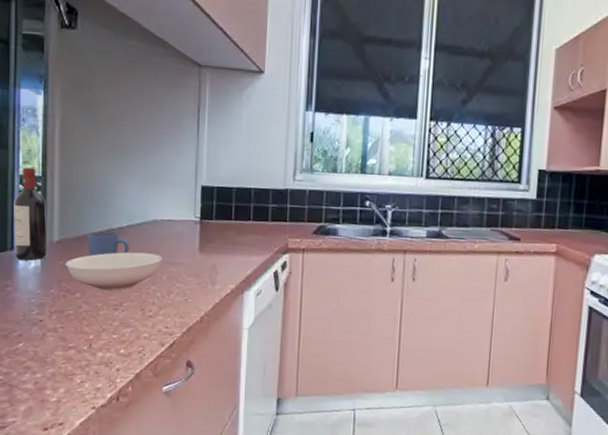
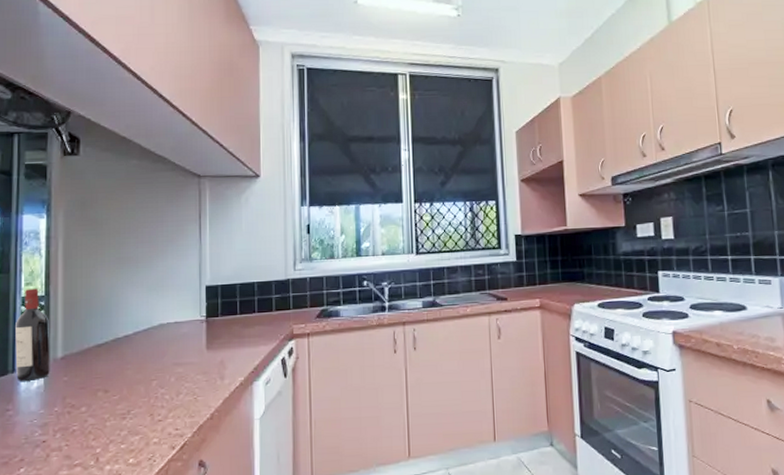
bowl: present [65,252,163,291] -> none [69,357,171,401]
mug: present [86,231,130,256] -> none [91,341,136,368]

